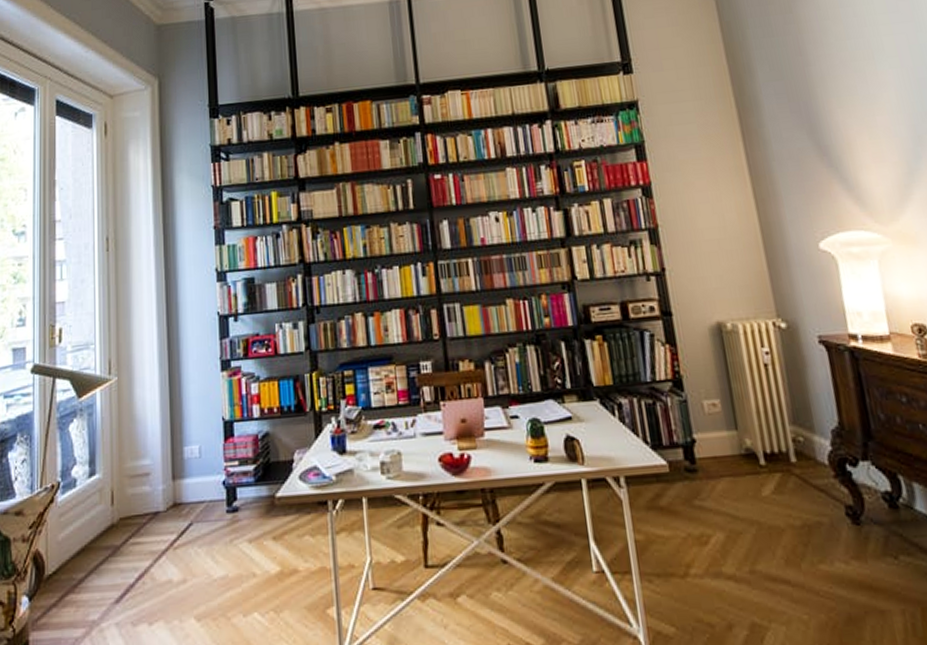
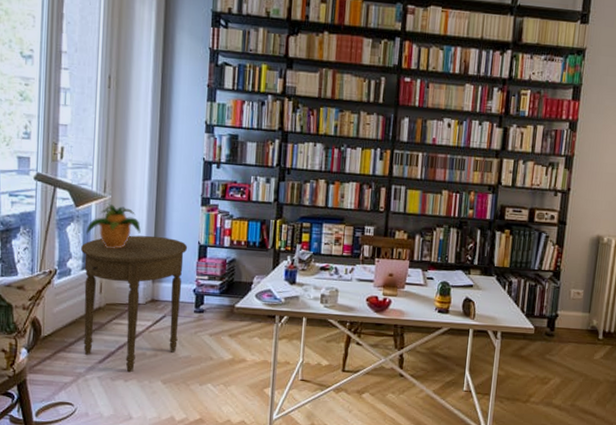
side table: none [85,418,211,612] -> present [80,235,188,373]
potted plant: none [91,386,154,444] -> present [86,203,141,248]

